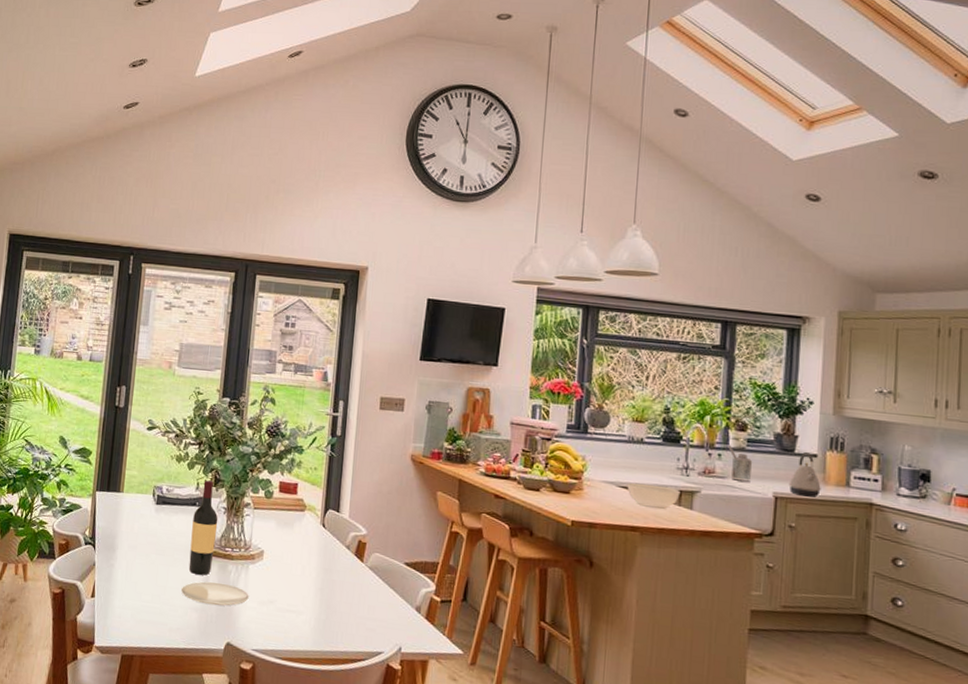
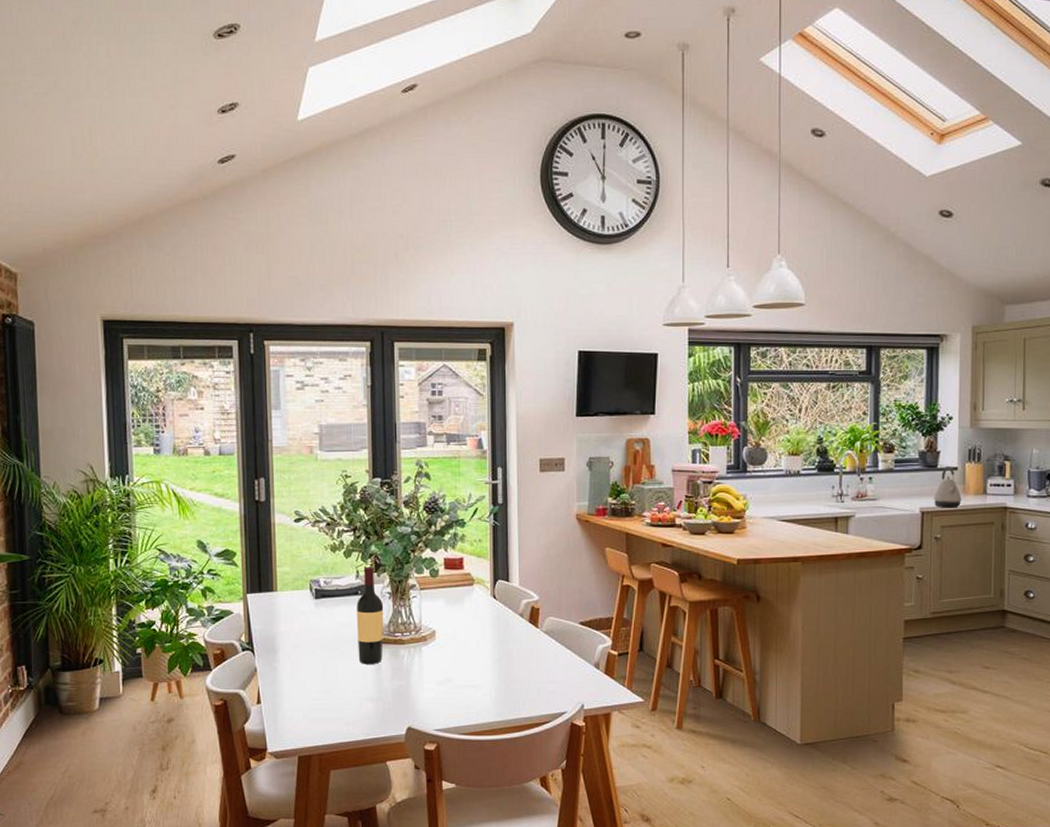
plate: present [180,581,249,606] -> none [352,669,425,693]
bowl: present [627,483,680,509] -> none [787,515,836,538]
soap dispenser: present [728,444,753,482] -> none [878,467,901,501]

